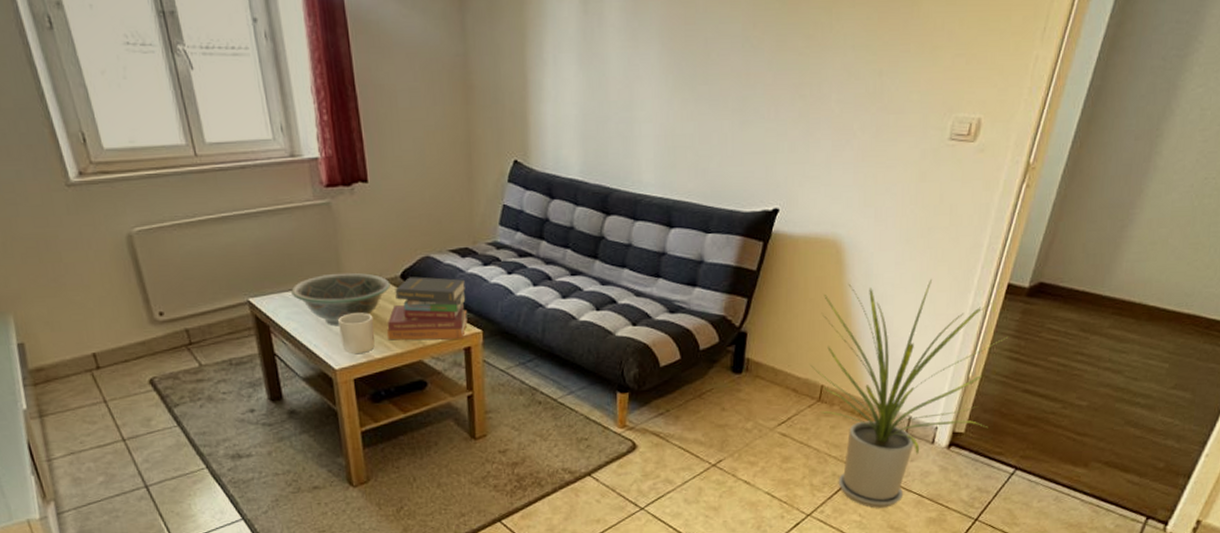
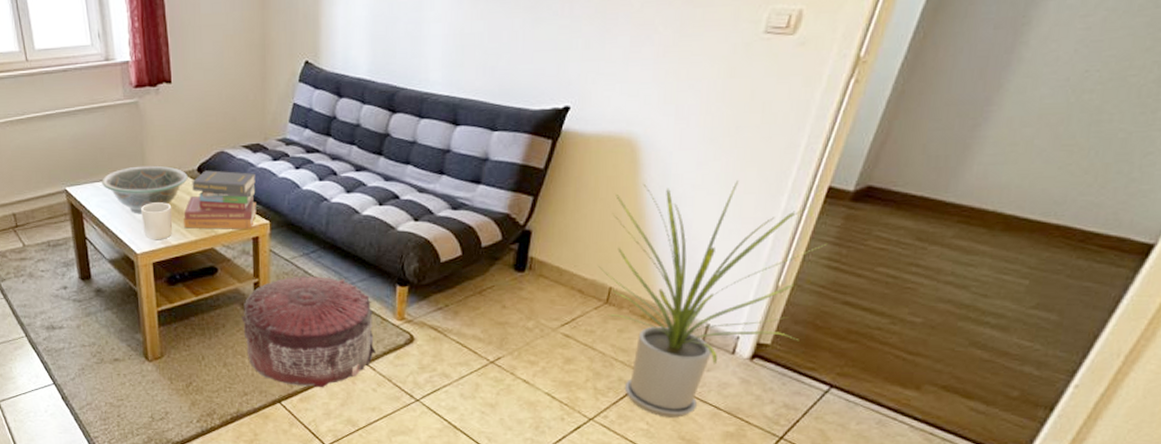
pouf: none [455,385,598,503] -> present [241,275,376,388]

